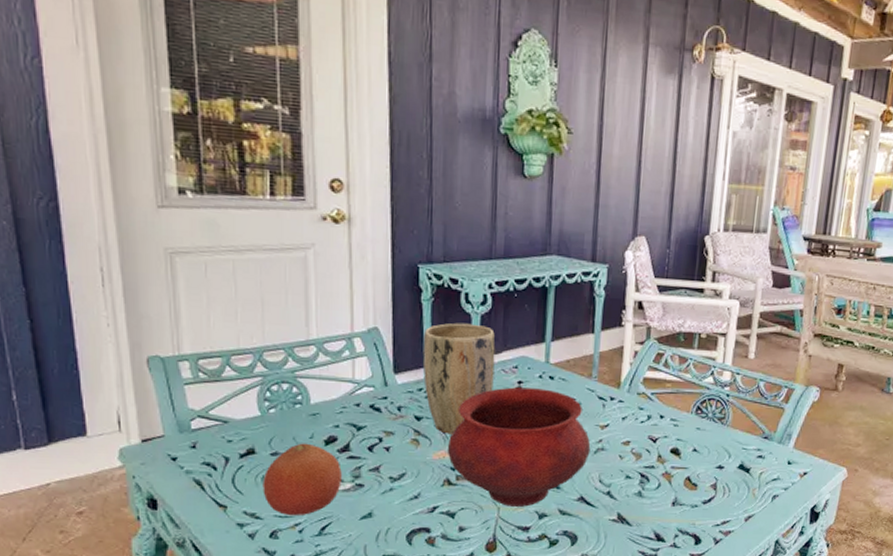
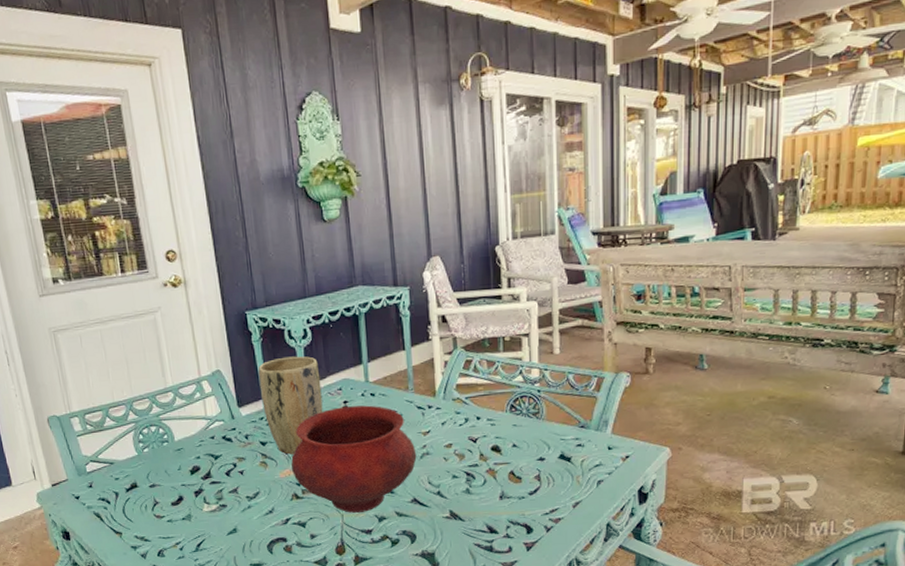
fruit: present [263,443,342,516] -> none [146,474,209,537]

